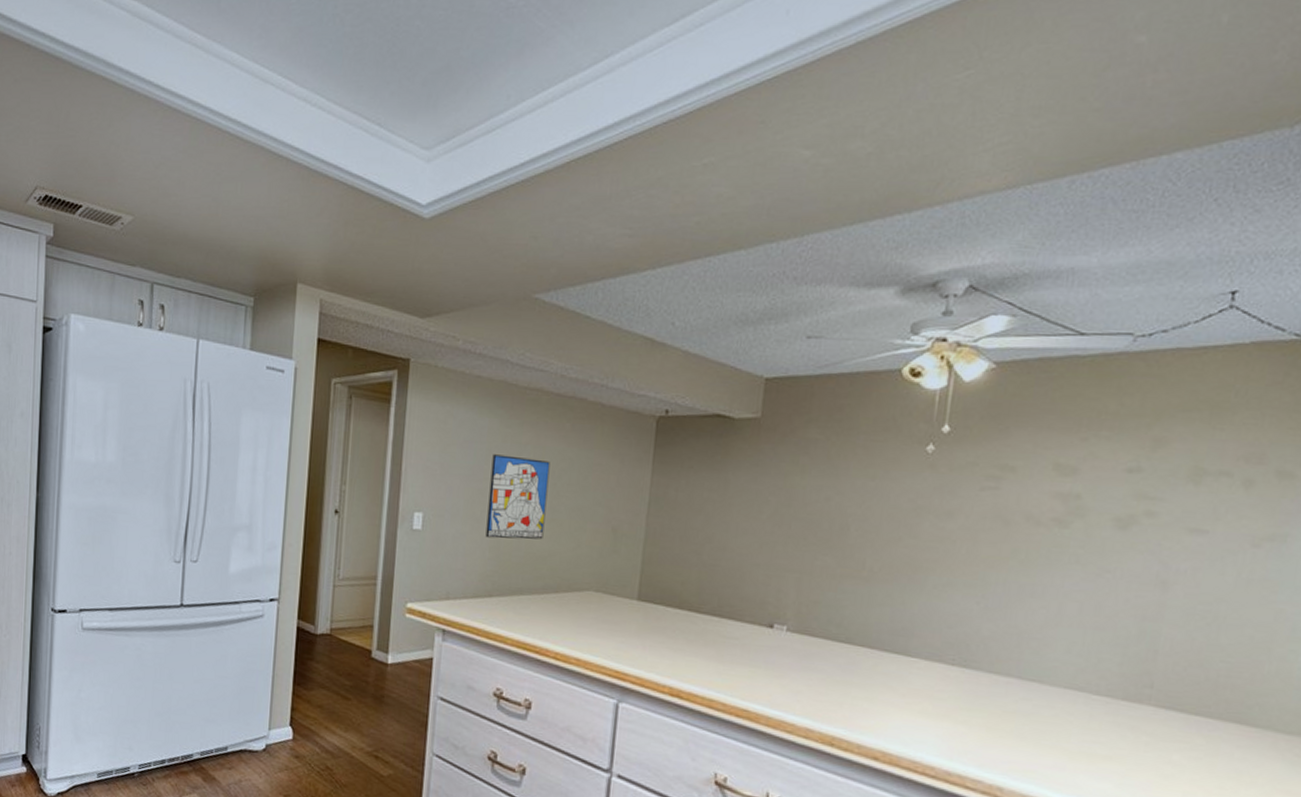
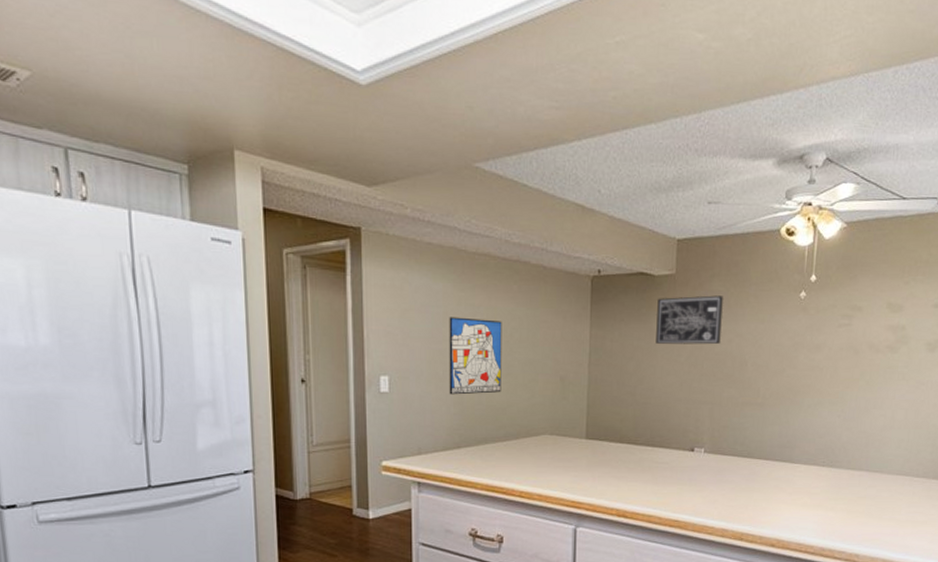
wall art: none [731,444,822,502] -> present [656,295,723,345]

